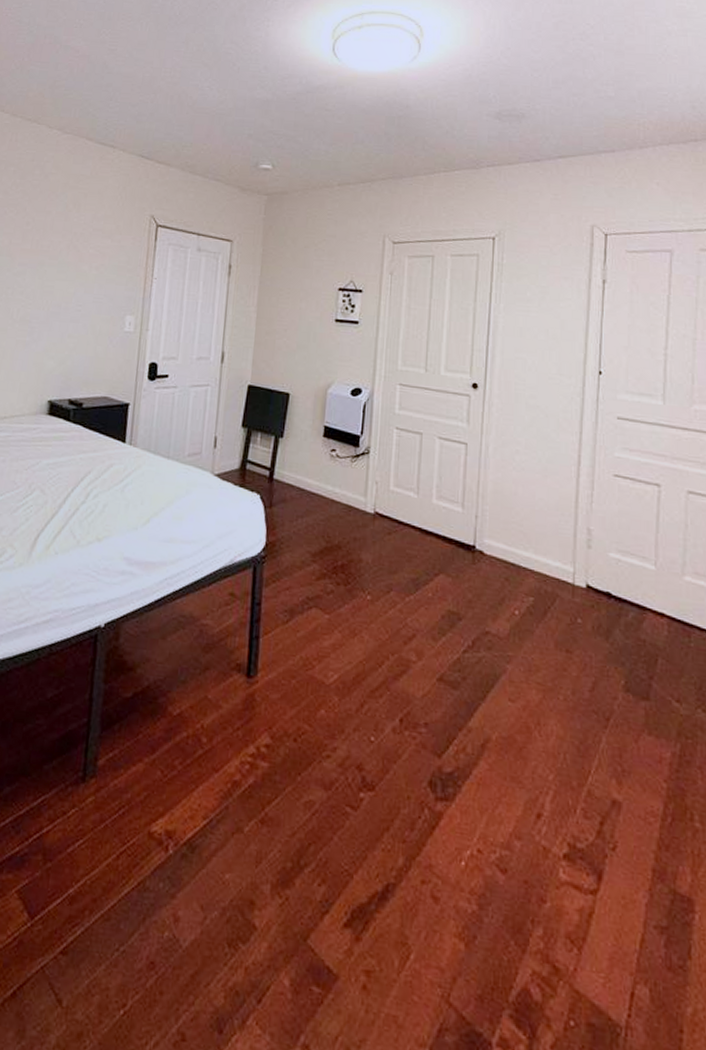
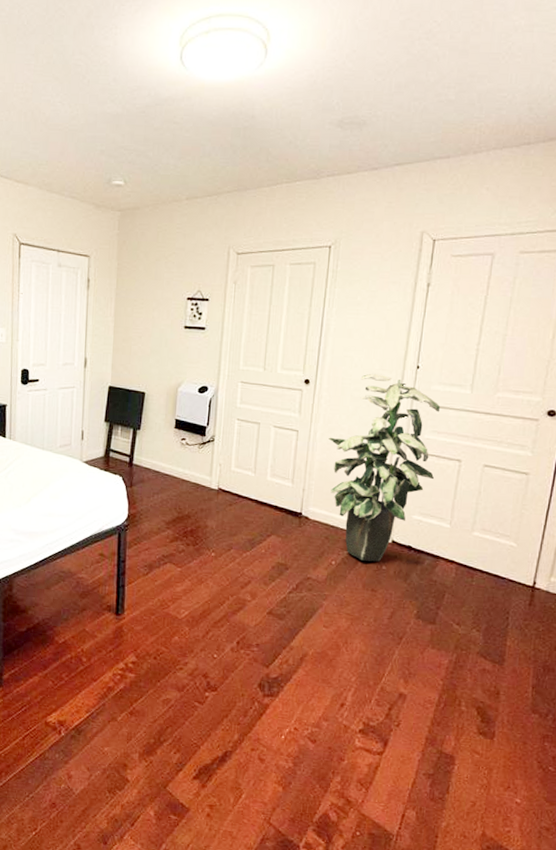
indoor plant: none [503,378,631,613] -> present [329,373,441,562]

